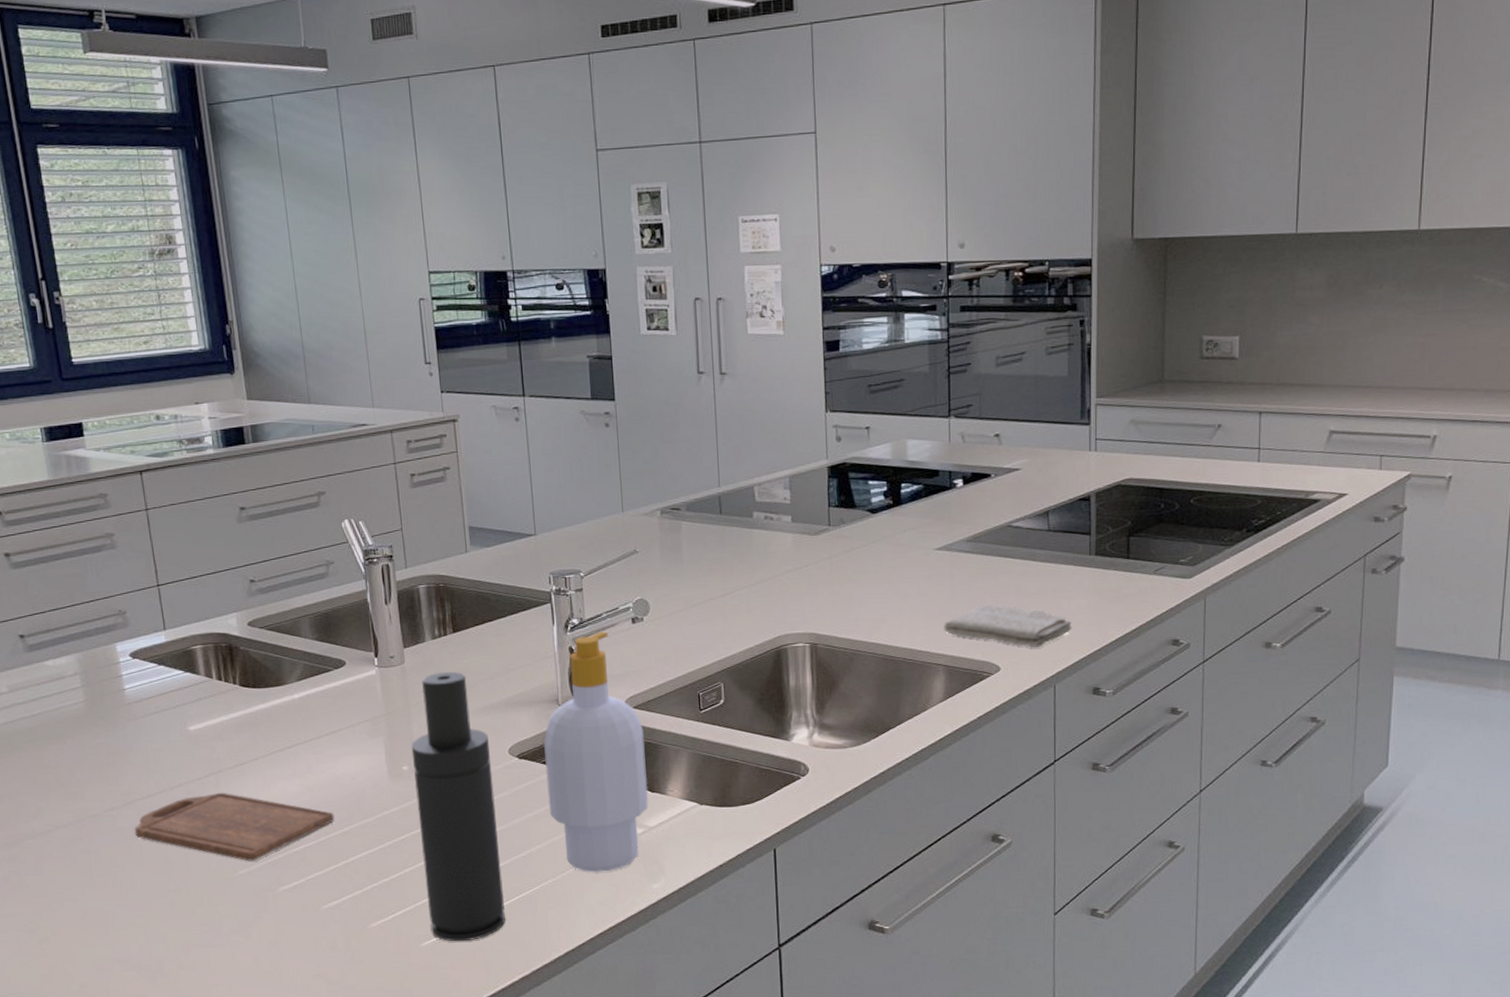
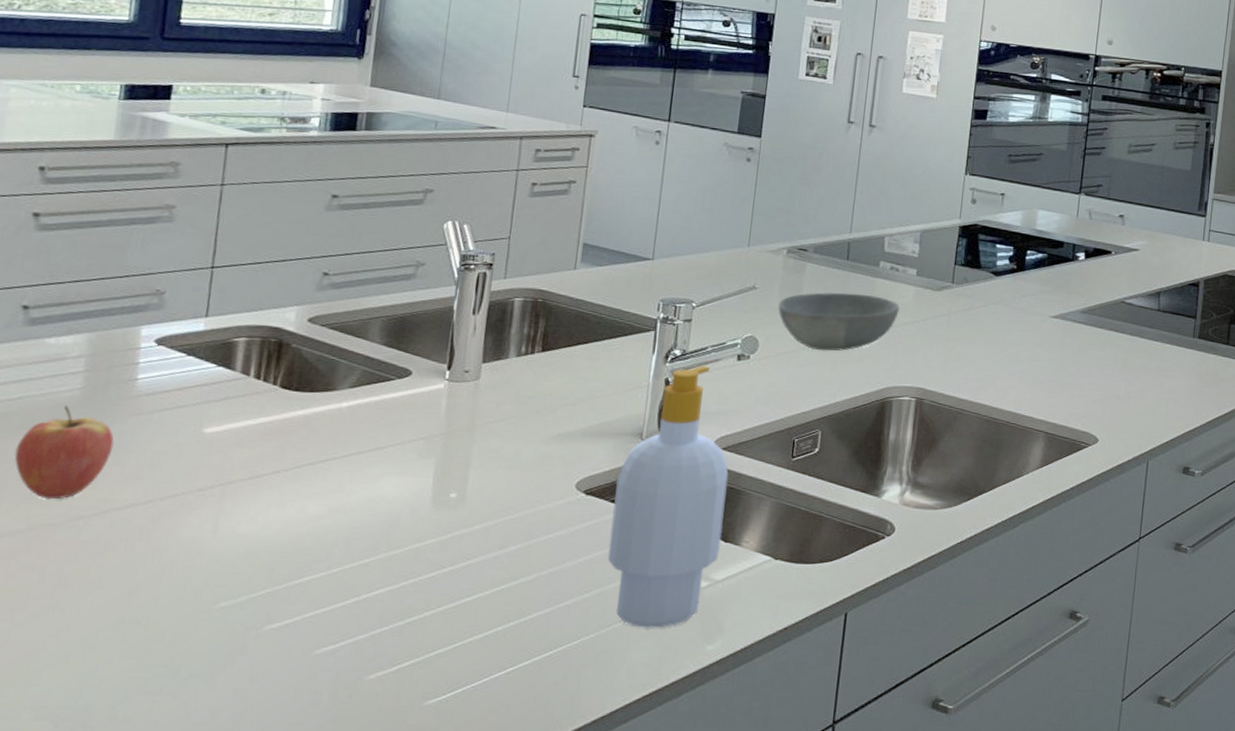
fruit: none [48,717,122,796] -> present [14,405,115,500]
cutting board: present [135,792,334,861] -> none [100,507,356,592]
atomizer: present [411,671,506,942] -> none [440,392,557,702]
bowl: none [661,546,780,607] -> present [778,292,900,351]
washcloth: present [944,604,1072,648] -> none [1049,375,1170,423]

